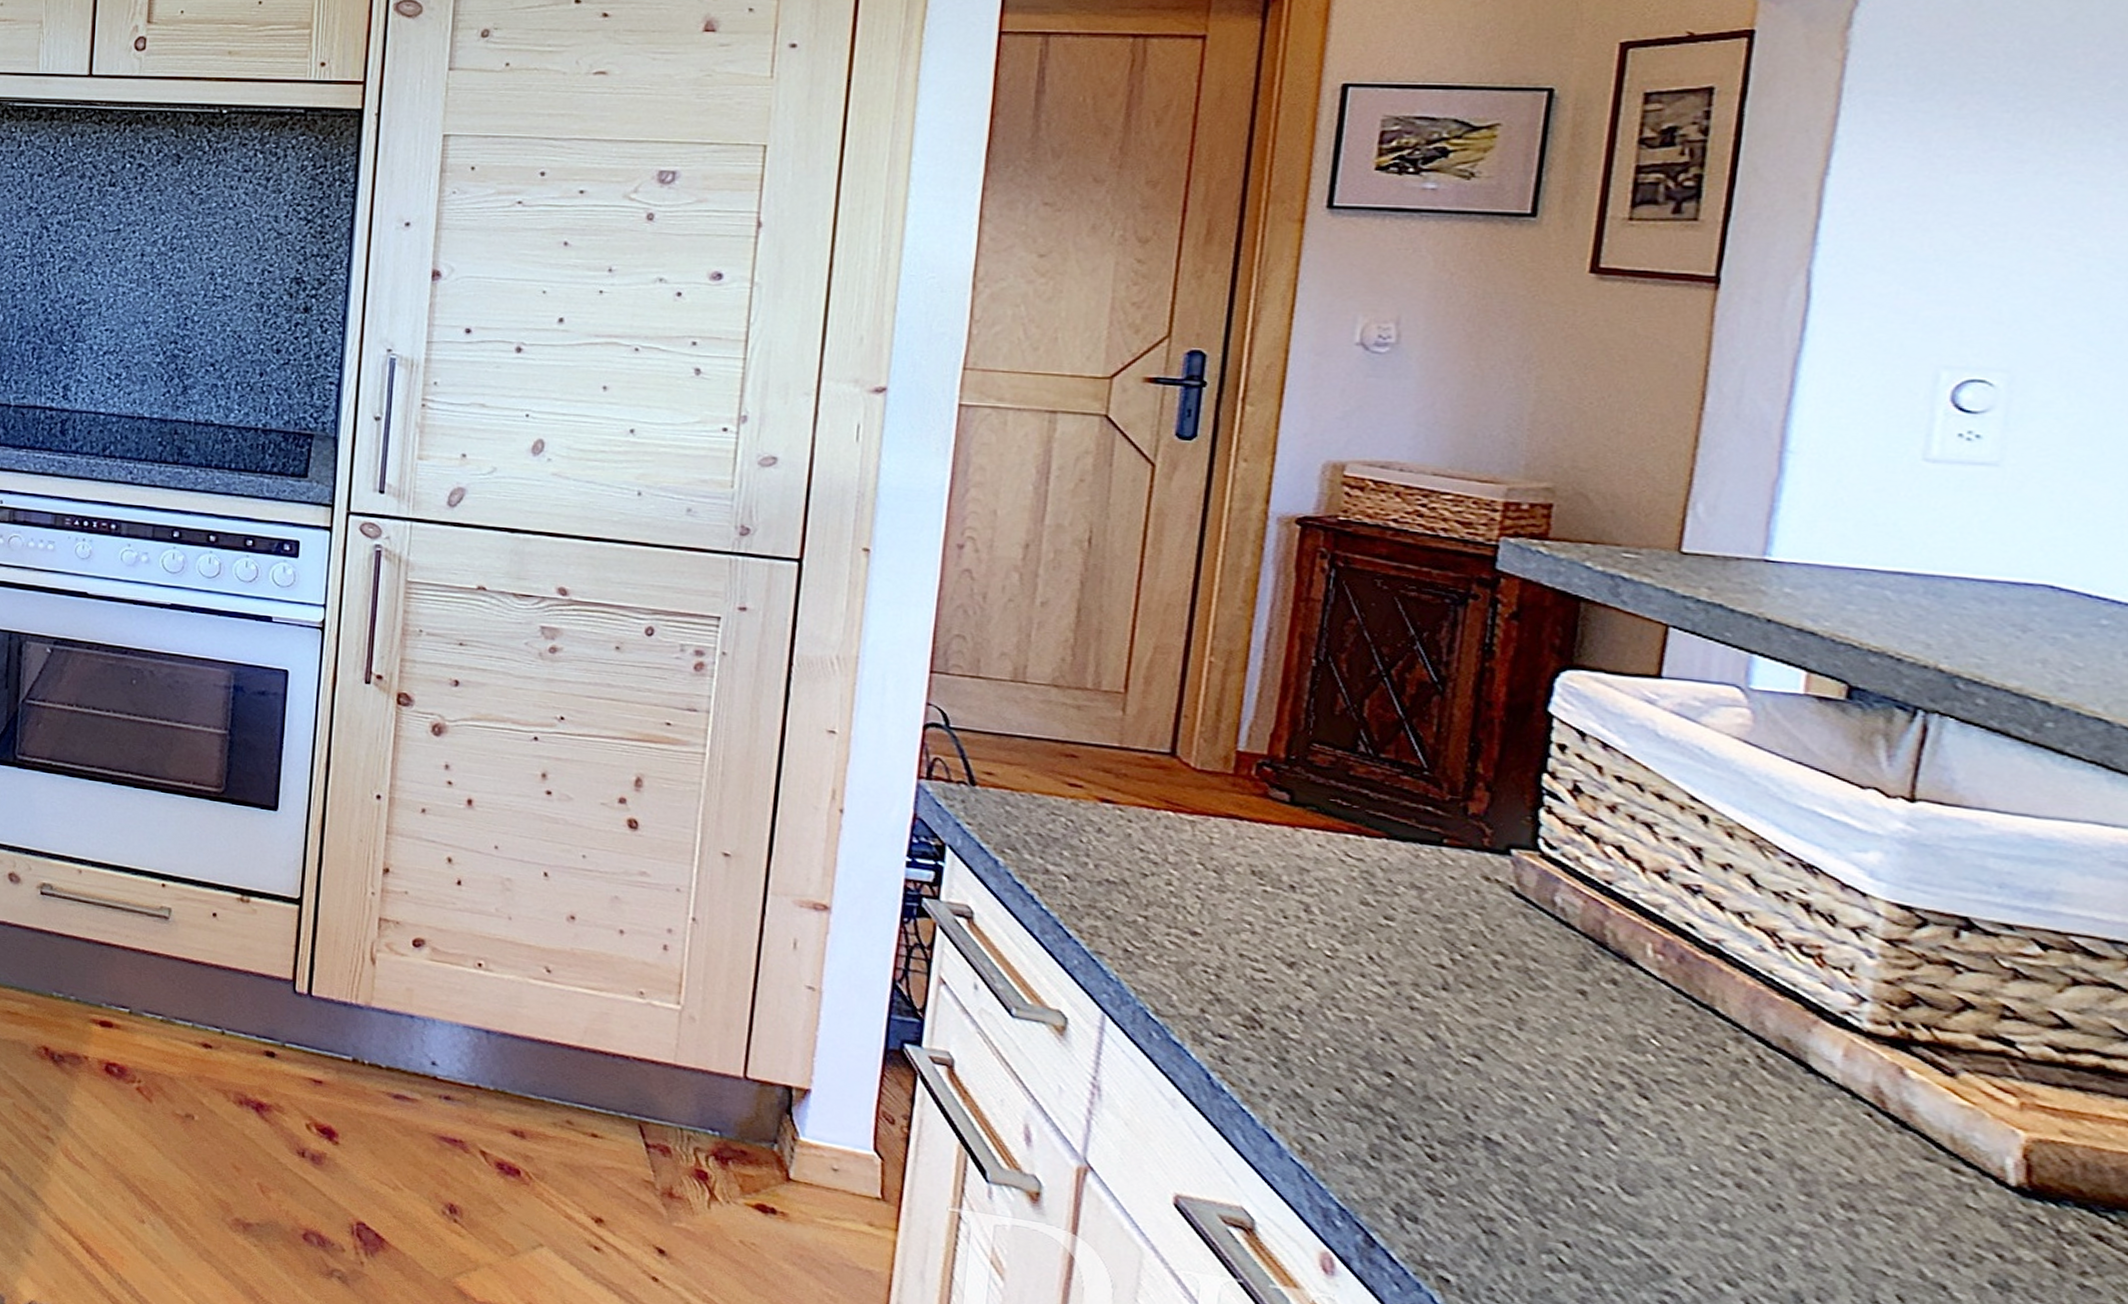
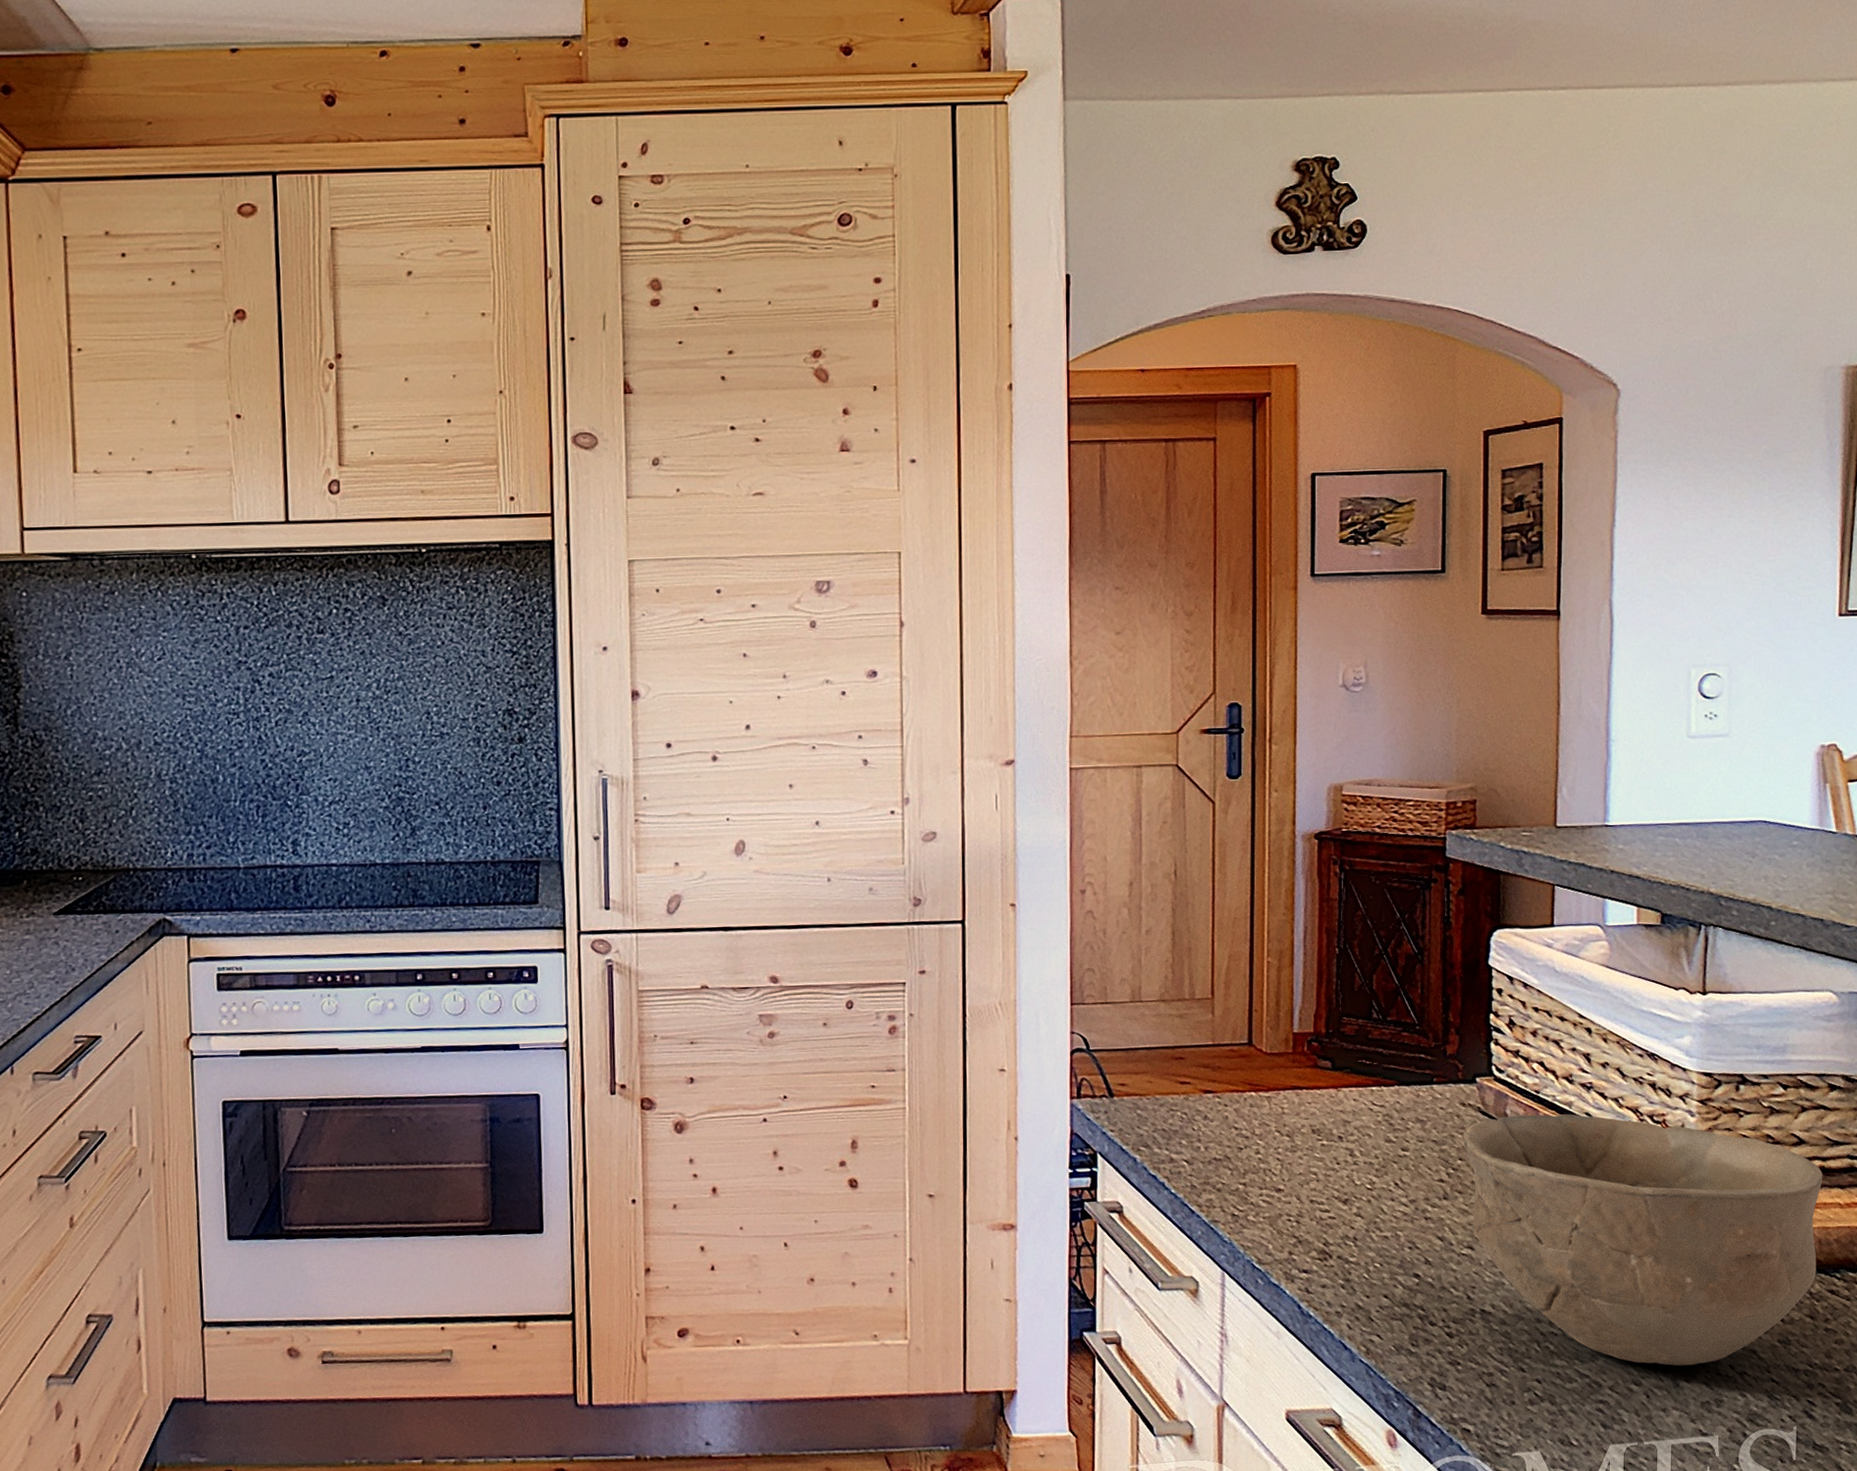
bowl: none [1480,903,2102,1285] -> present [1463,1114,1823,1366]

